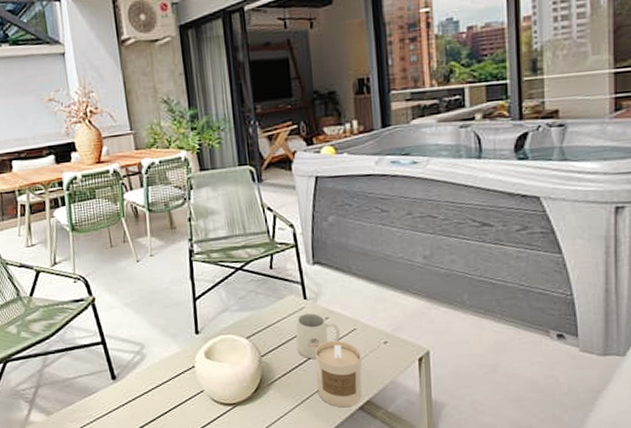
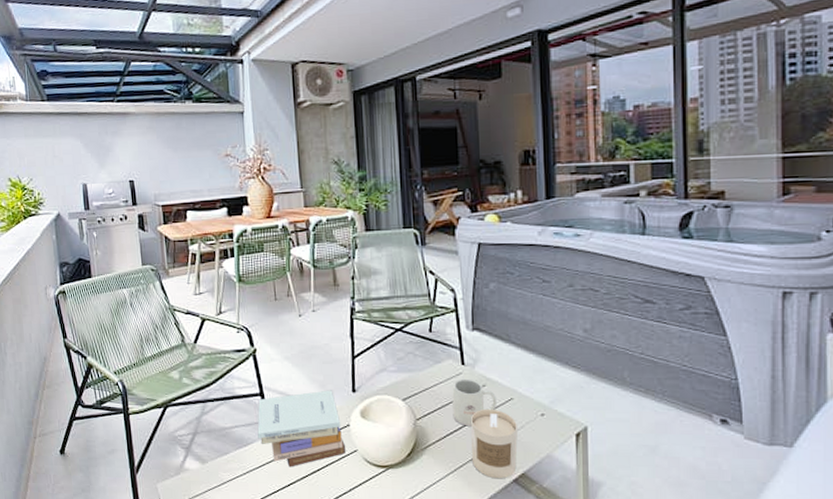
books: none [100,333,192,412] -> present [257,390,345,467]

